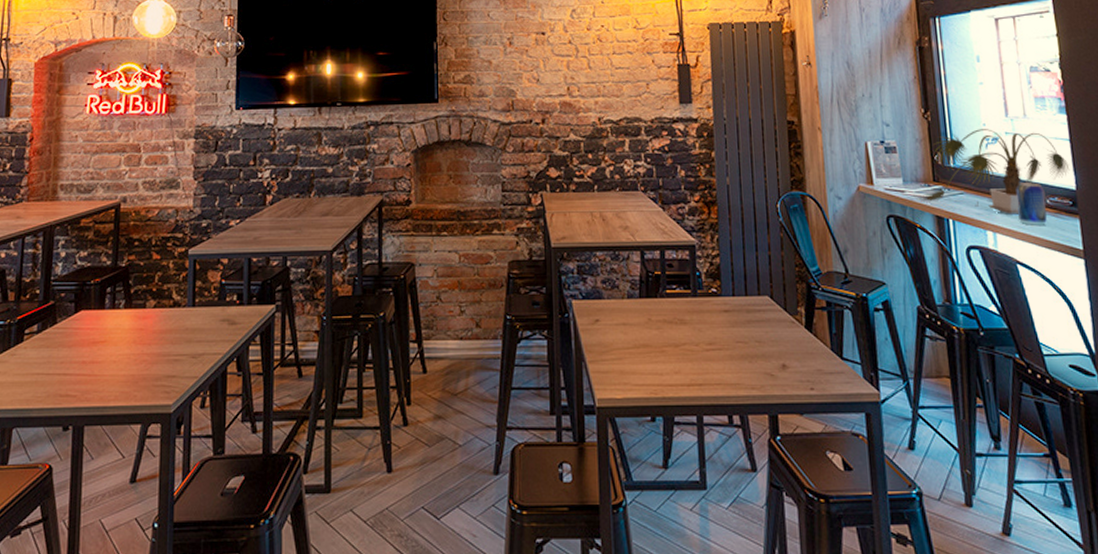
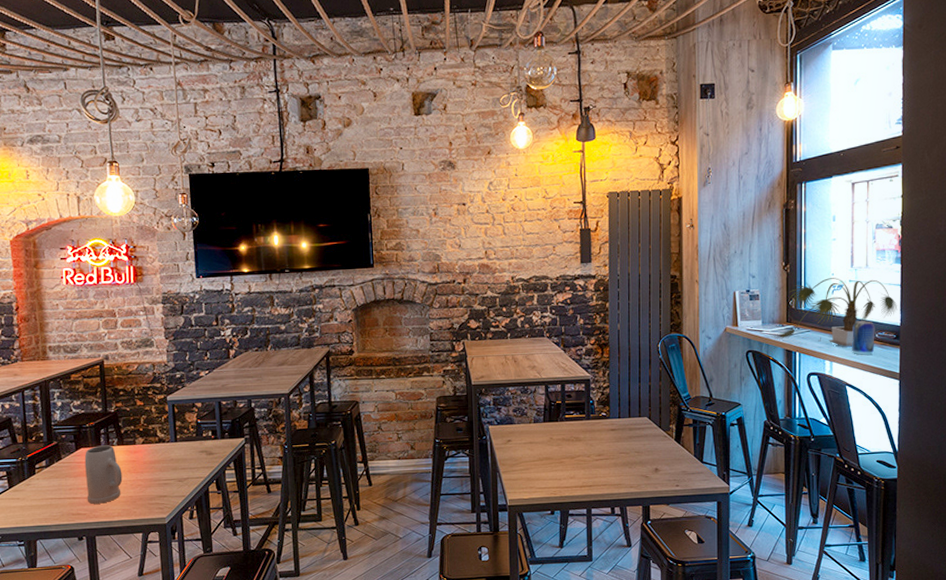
beer mug: none [80,308,126,383] -> present [84,445,123,504]

